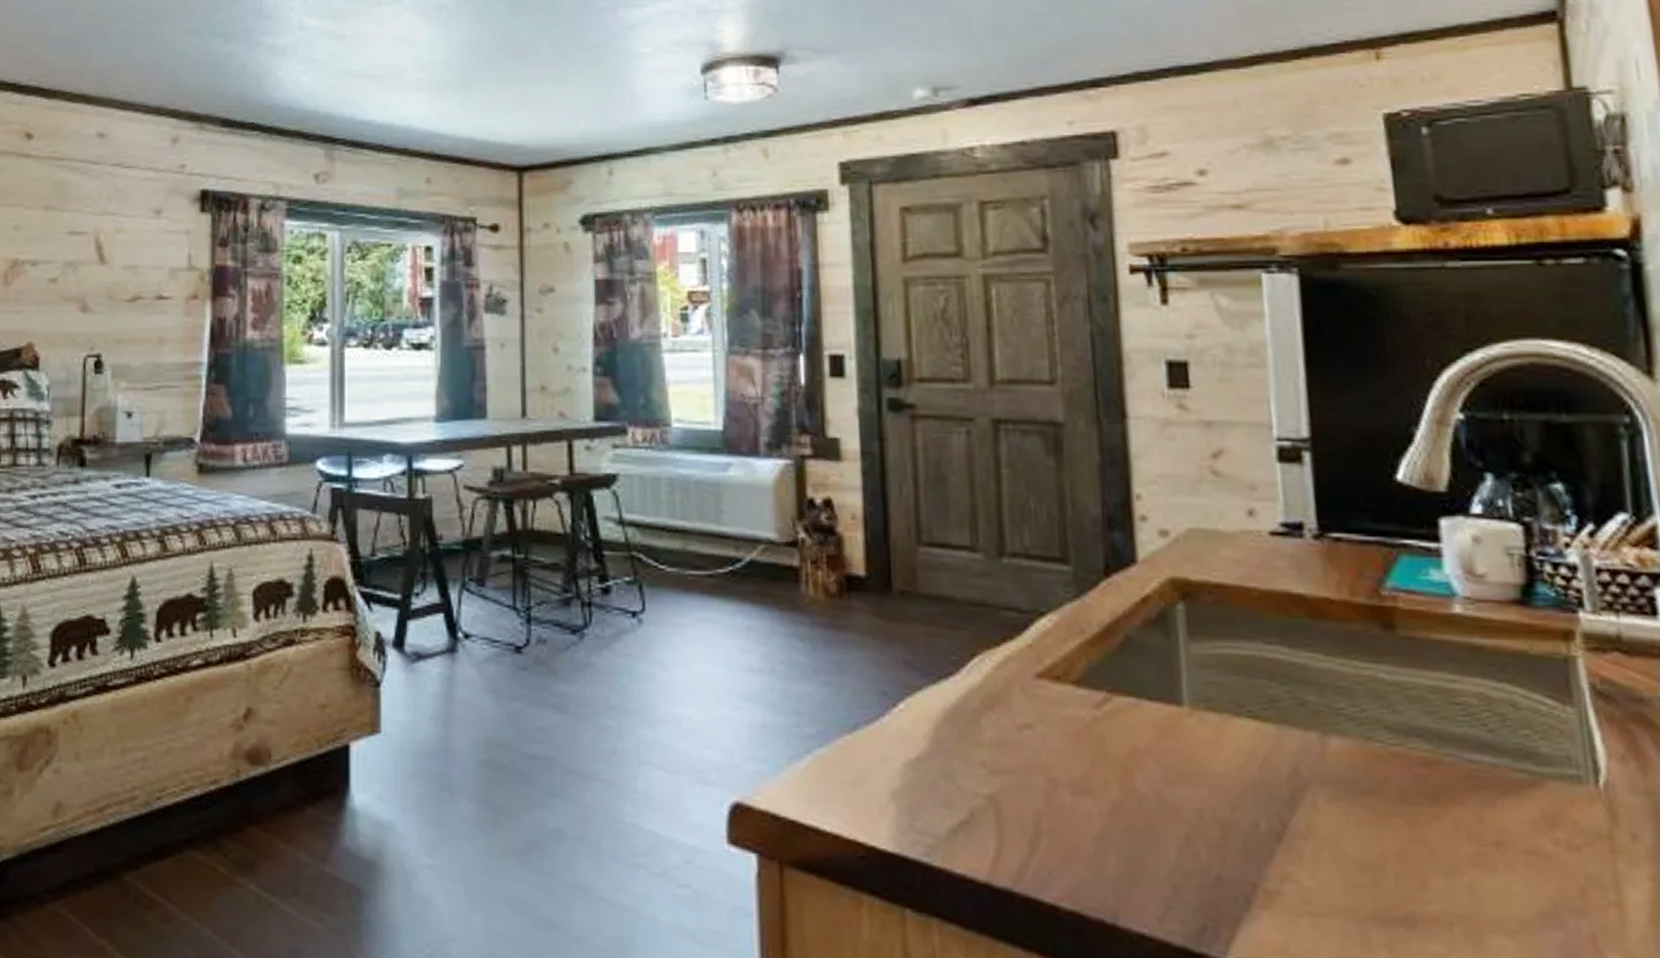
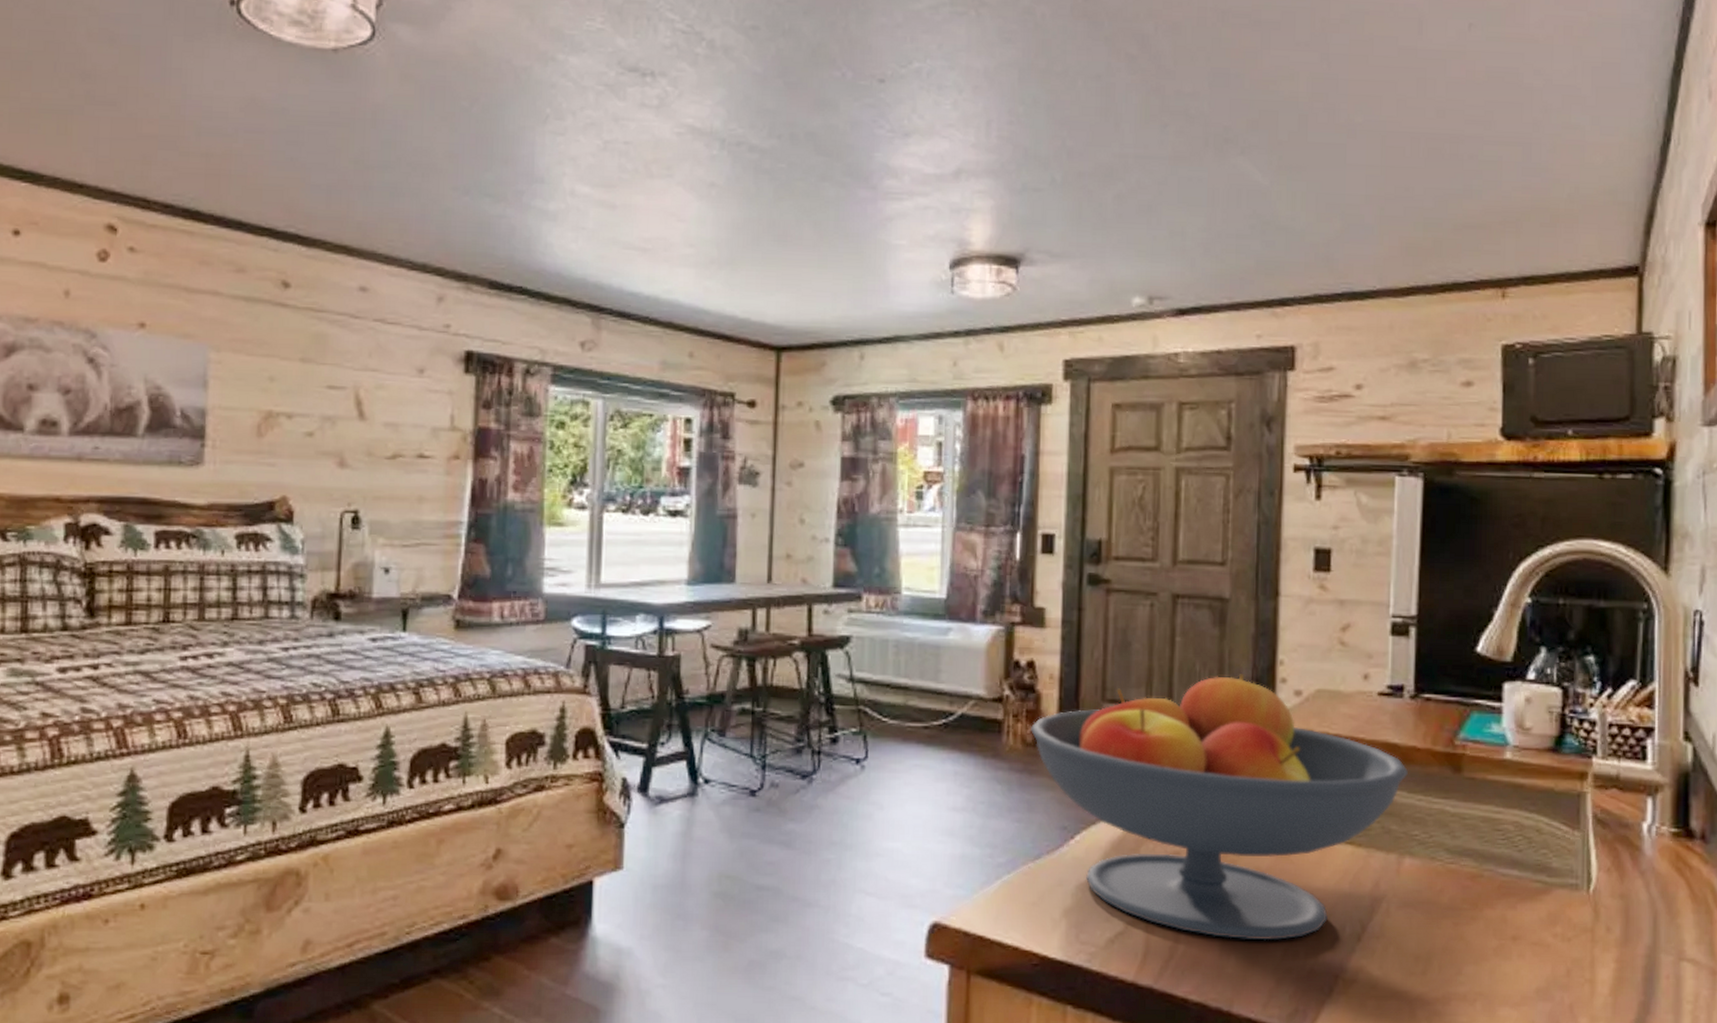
fruit bowl: none [834,511,1322,837] -> present [1031,674,1408,941]

